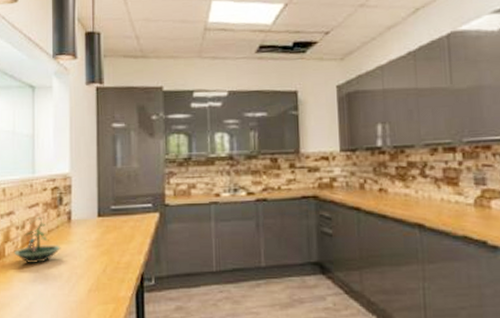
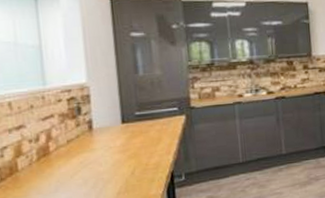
terrarium: present [13,218,61,263] -> none [28,129,84,175]

